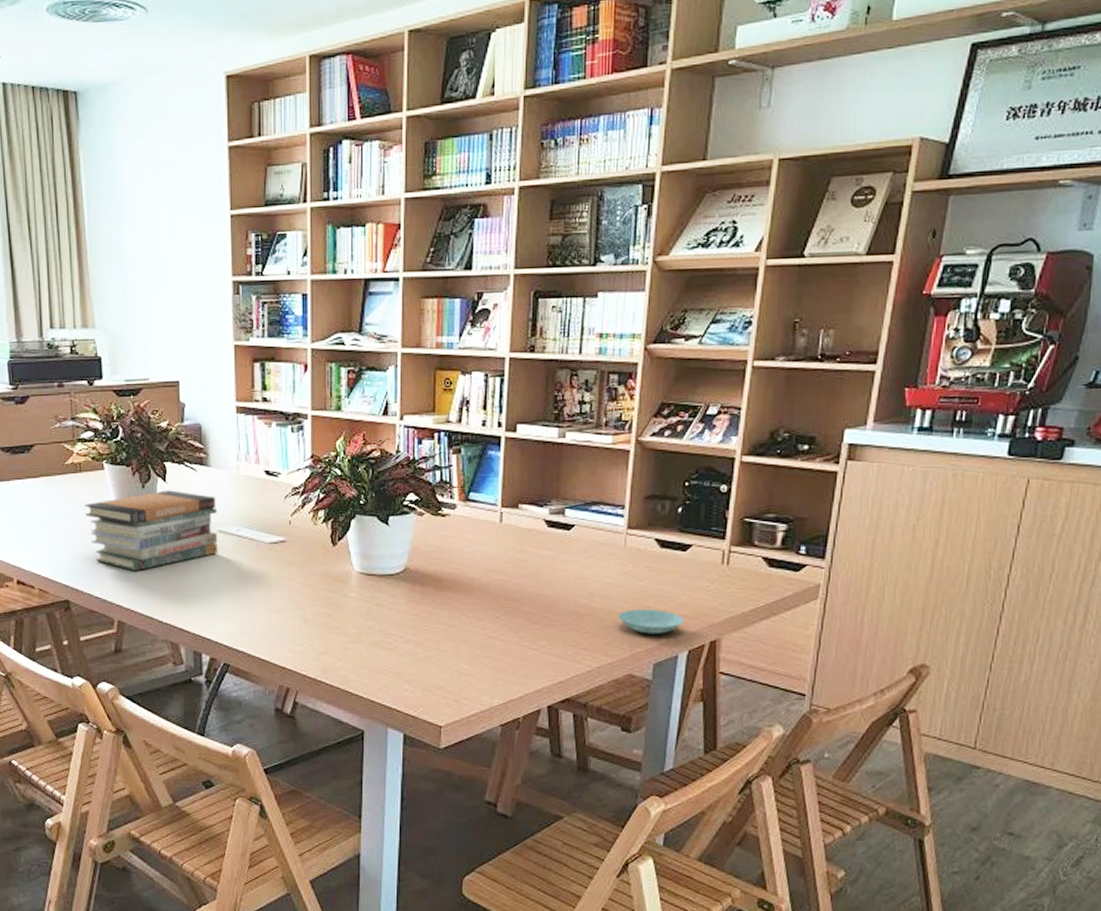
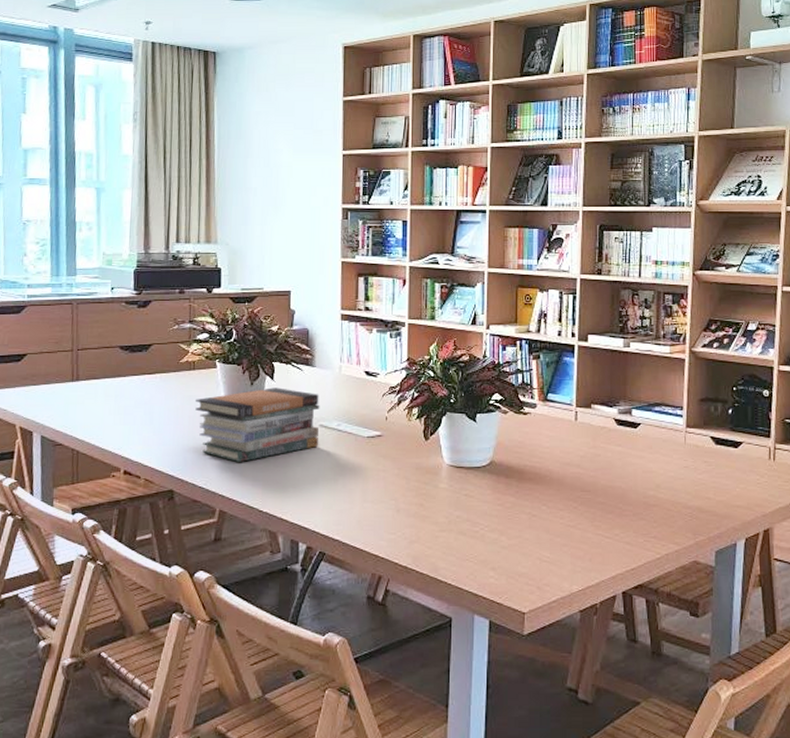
saucer: present [618,608,684,634] -> none [682,499,740,523]

